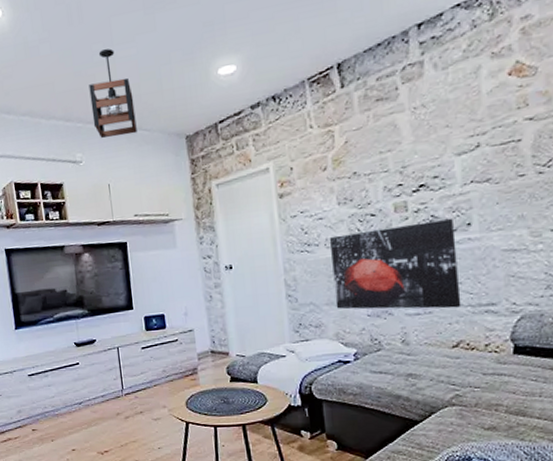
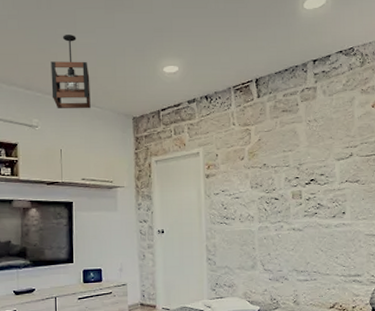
wall art: present [329,219,462,310] -> none [243,208,337,277]

